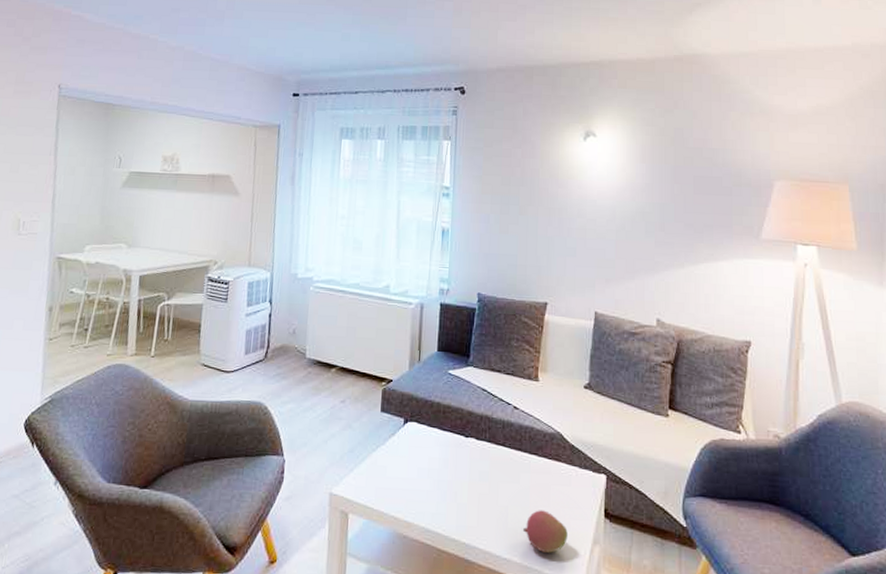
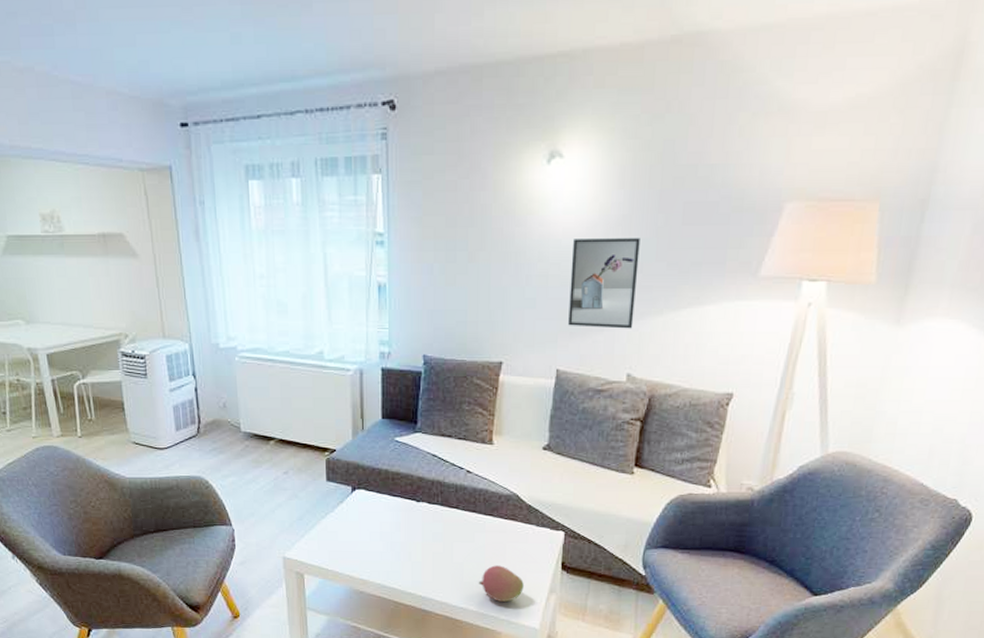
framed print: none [604,200,661,279] -> present [568,238,640,329]

